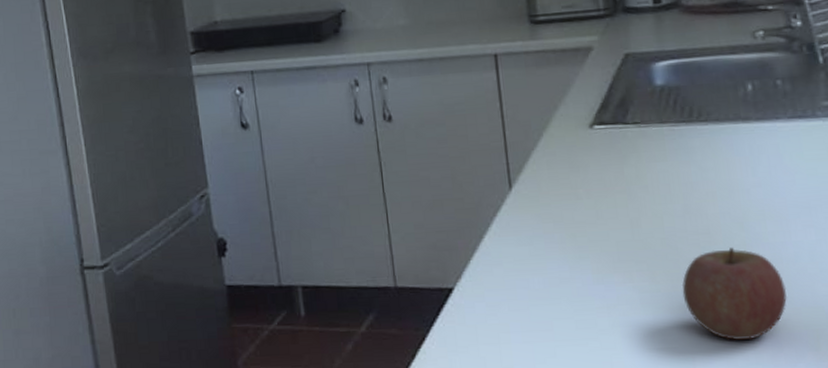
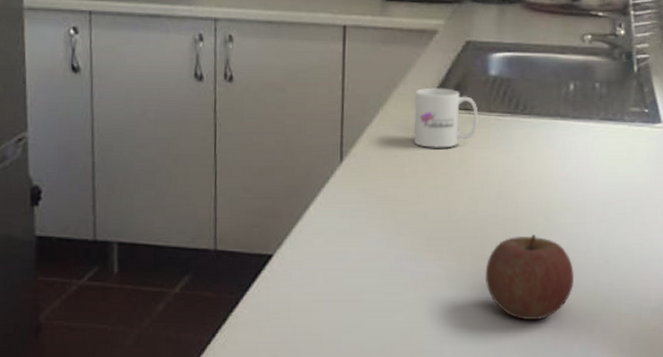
mug: none [577,104,651,167] -> present [413,87,478,148]

